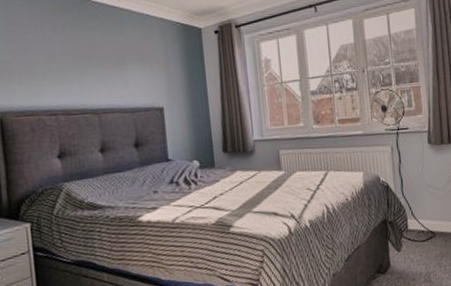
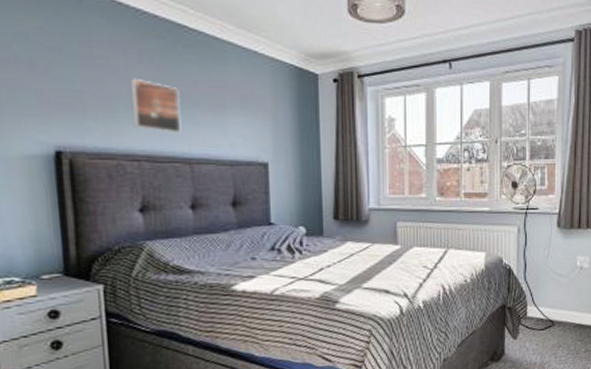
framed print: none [46,46,90,90] -> present [129,77,182,135]

